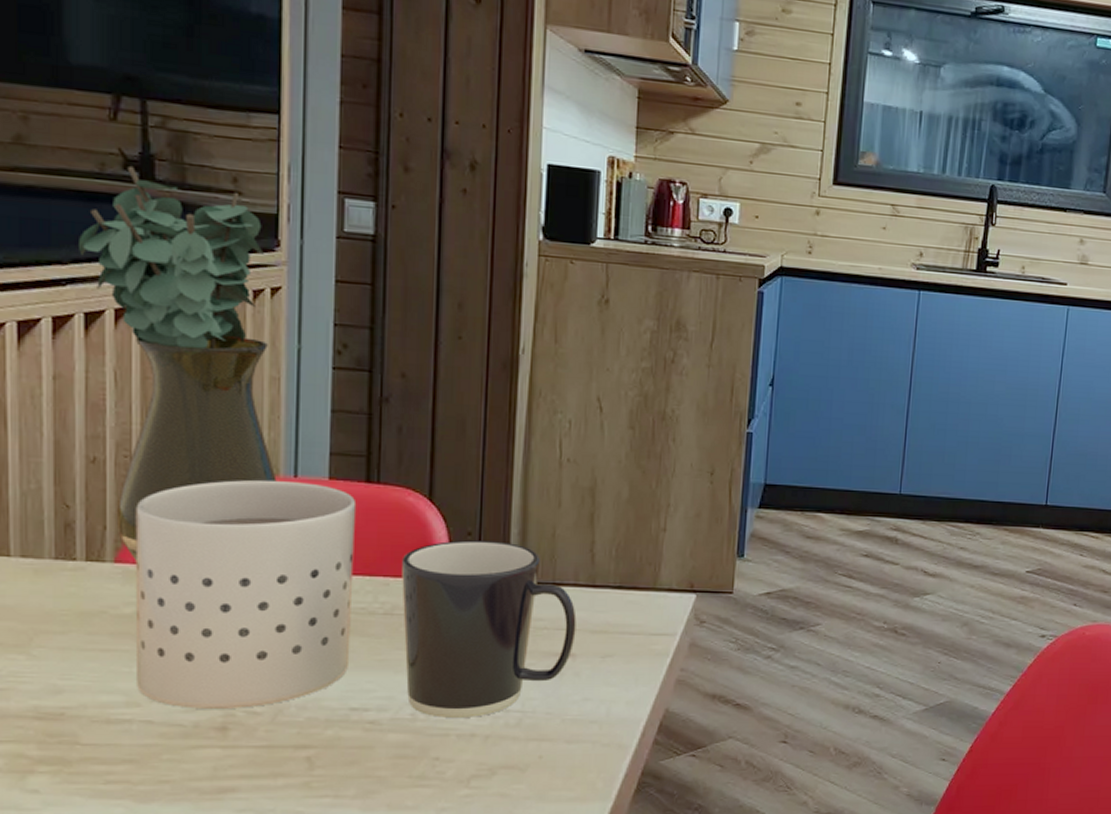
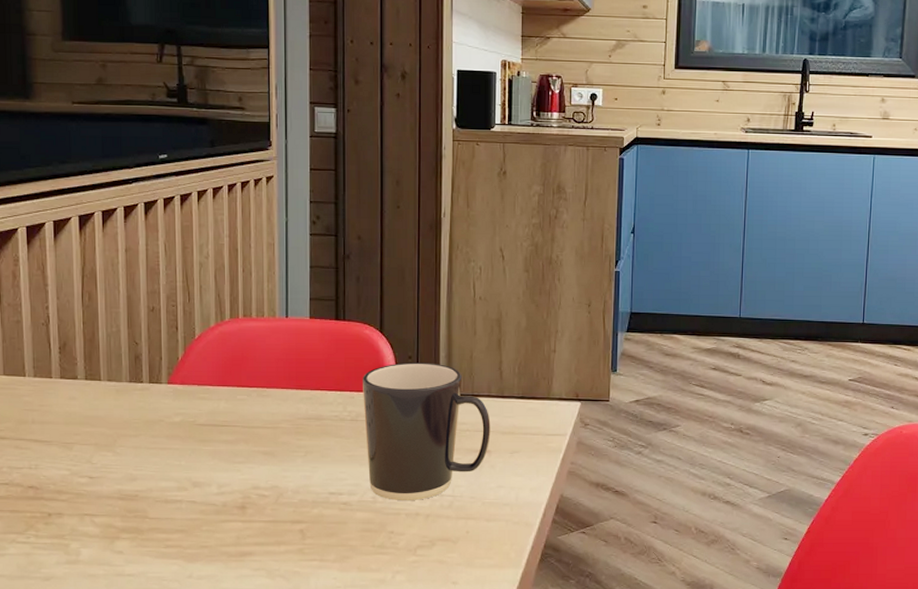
vase: present [79,165,277,561] -> none [140,94,274,383]
mug: present [135,480,357,709] -> none [180,320,330,492]

